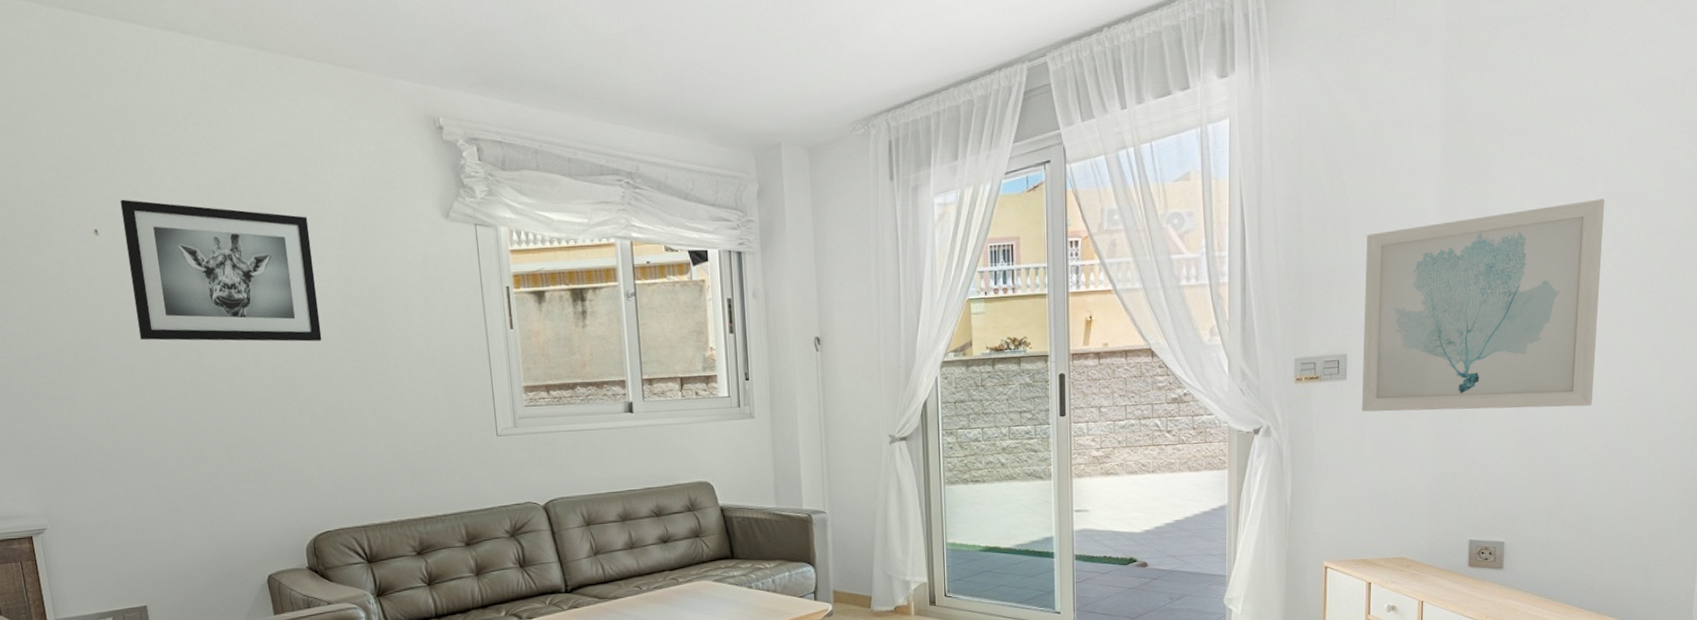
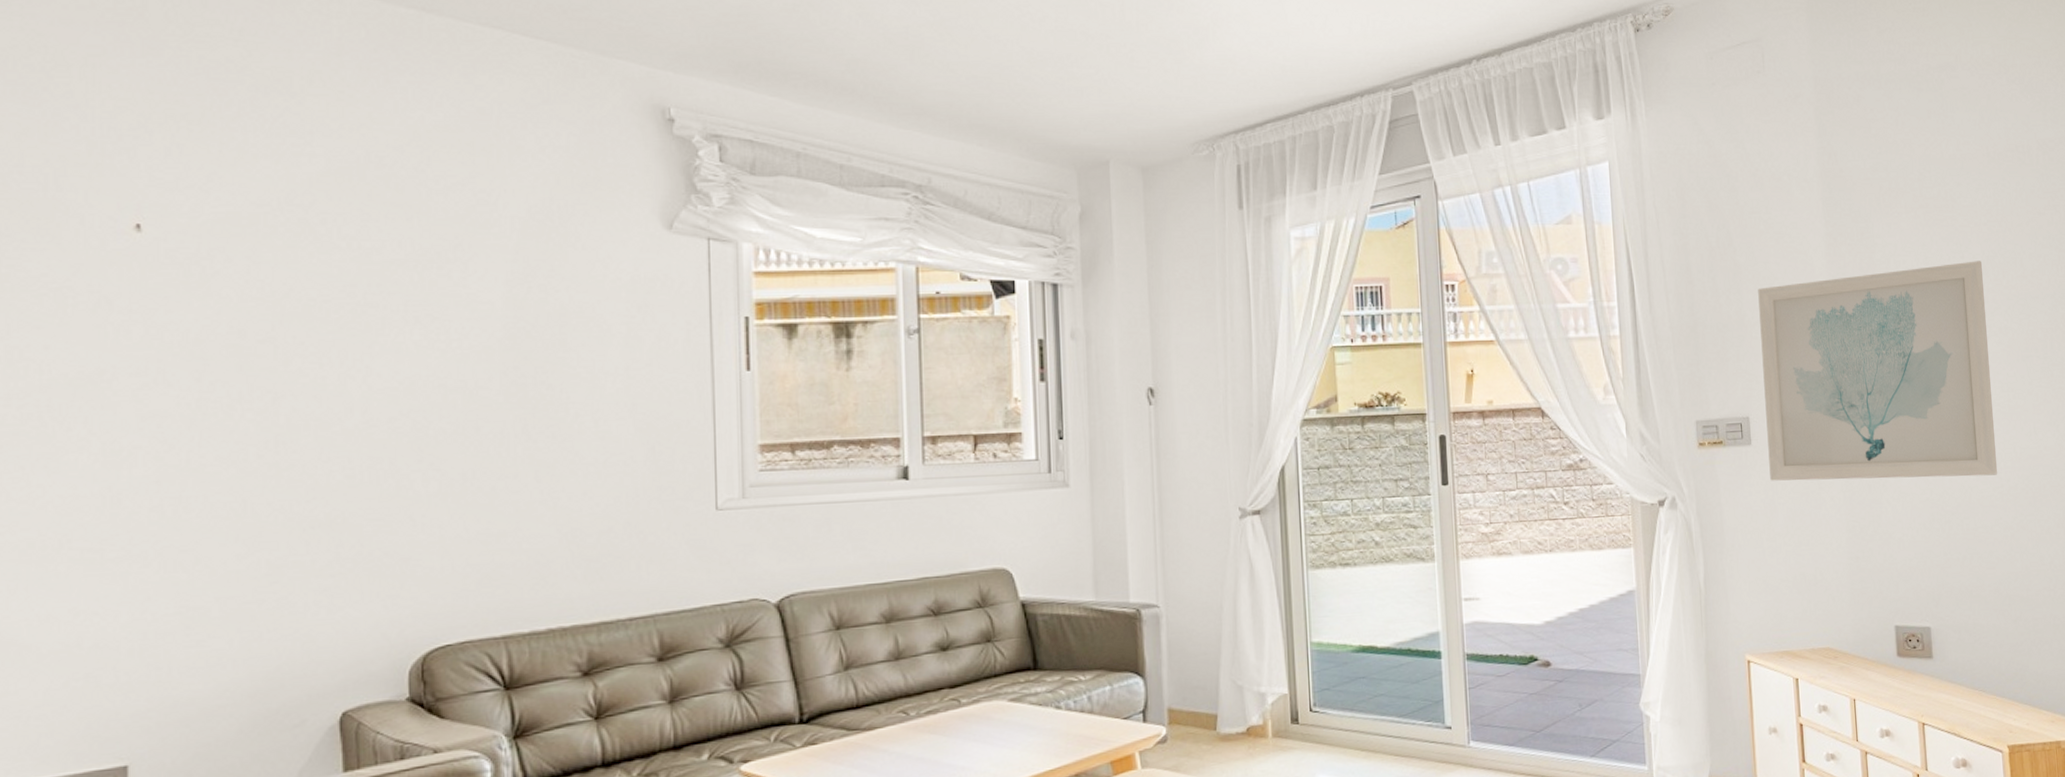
wall art: present [120,199,322,342] -> none [183,186,471,382]

